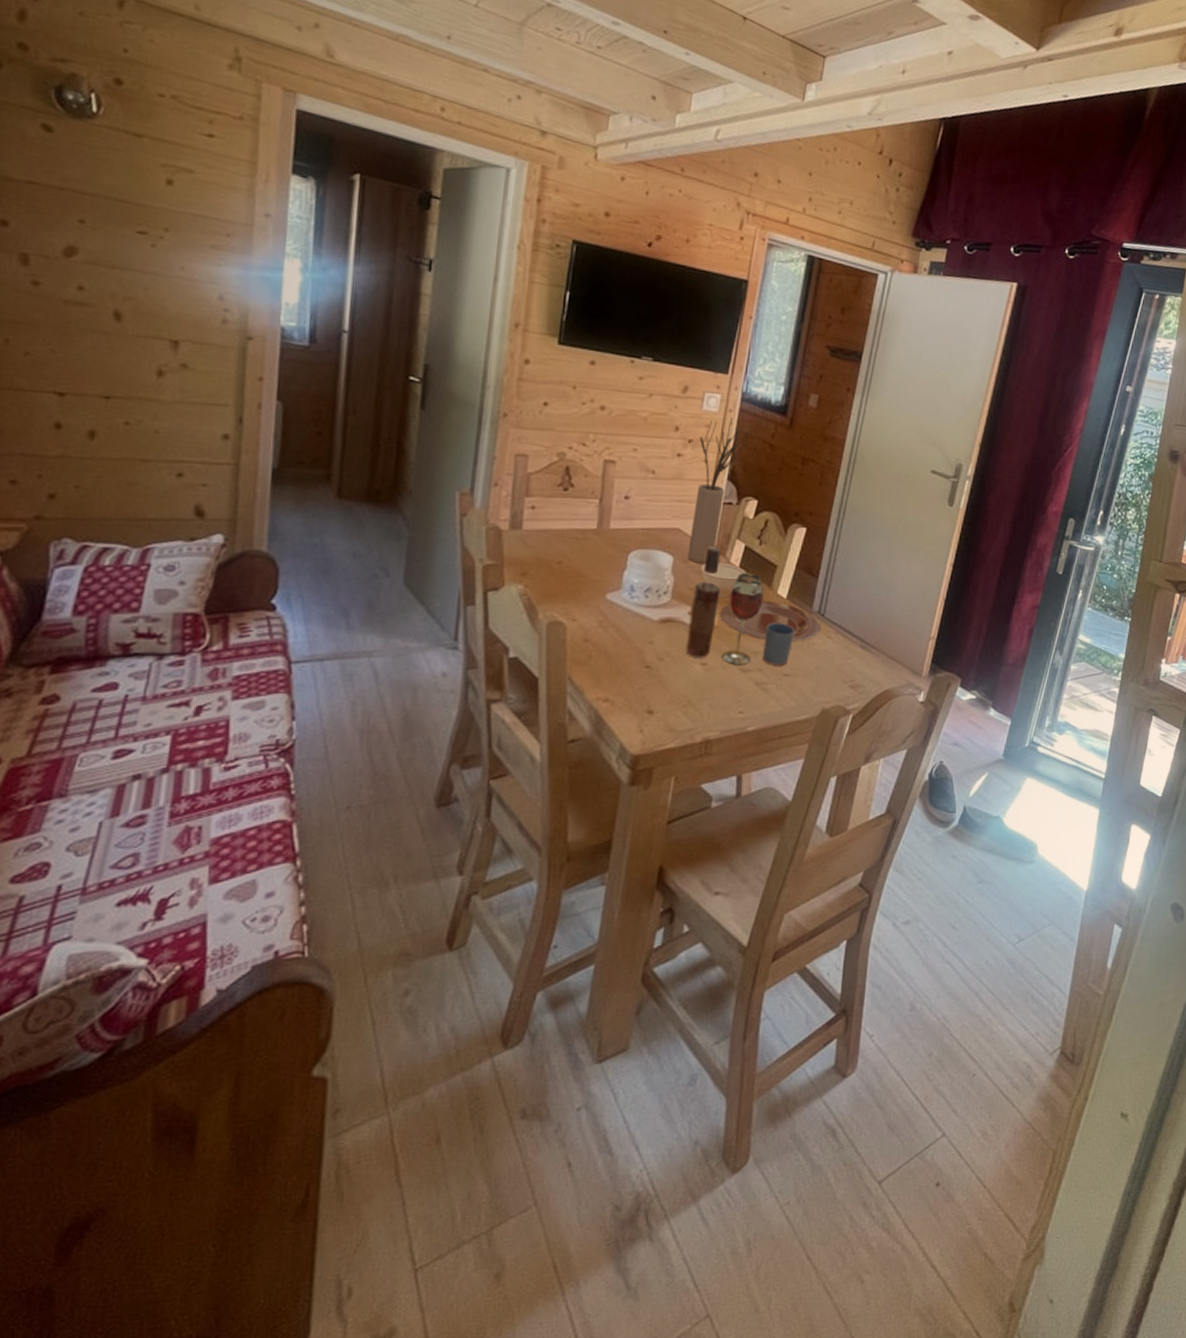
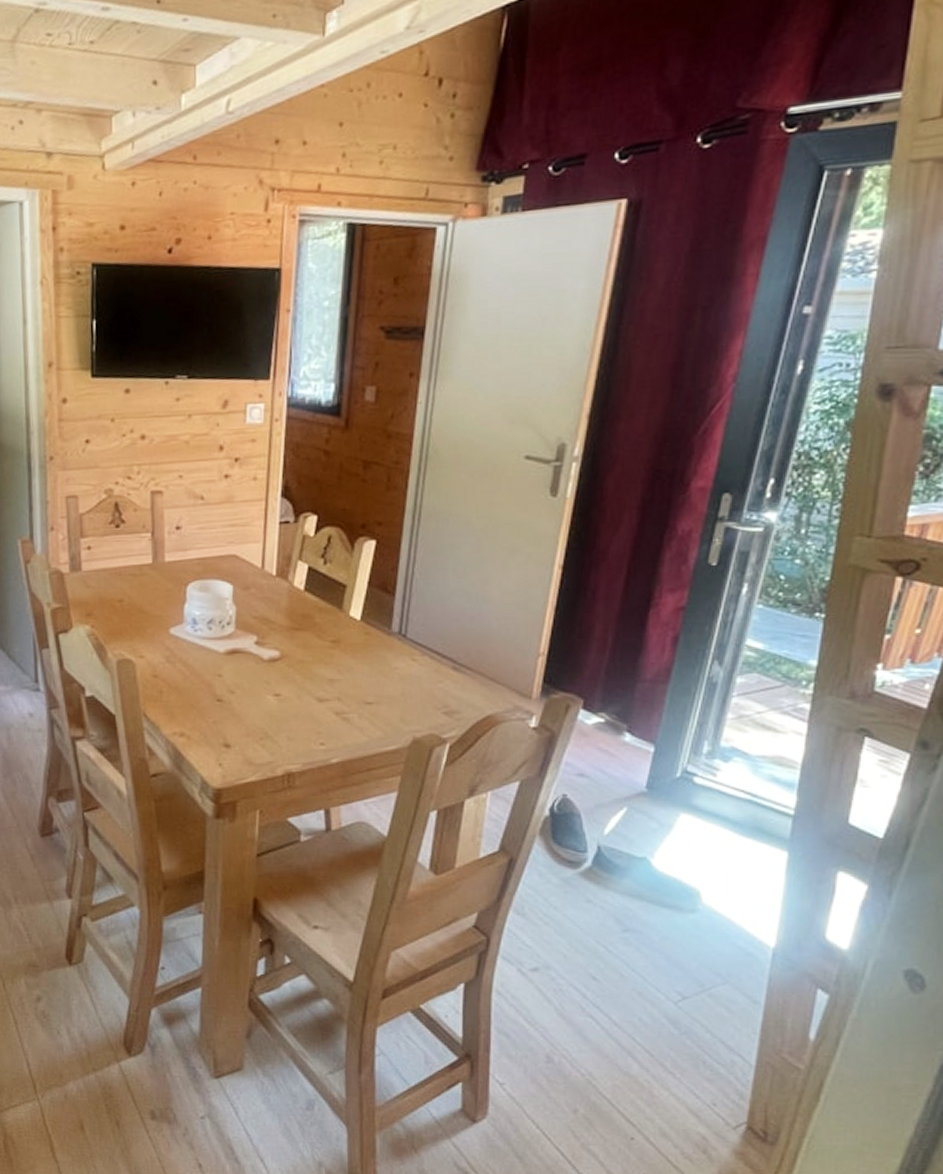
wine bottle: present [685,546,722,658] -> none [256,571,287,688]
vase: present [687,416,751,563] -> none [246,426,302,589]
bowl: present [700,563,746,598] -> none [263,587,312,625]
plate: present [720,600,820,642] -> none [288,623,402,667]
wineglass: present [722,572,764,665] -> none [296,595,334,694]
mug: present [763,622,795,666] -> none [340,647,374,694]

